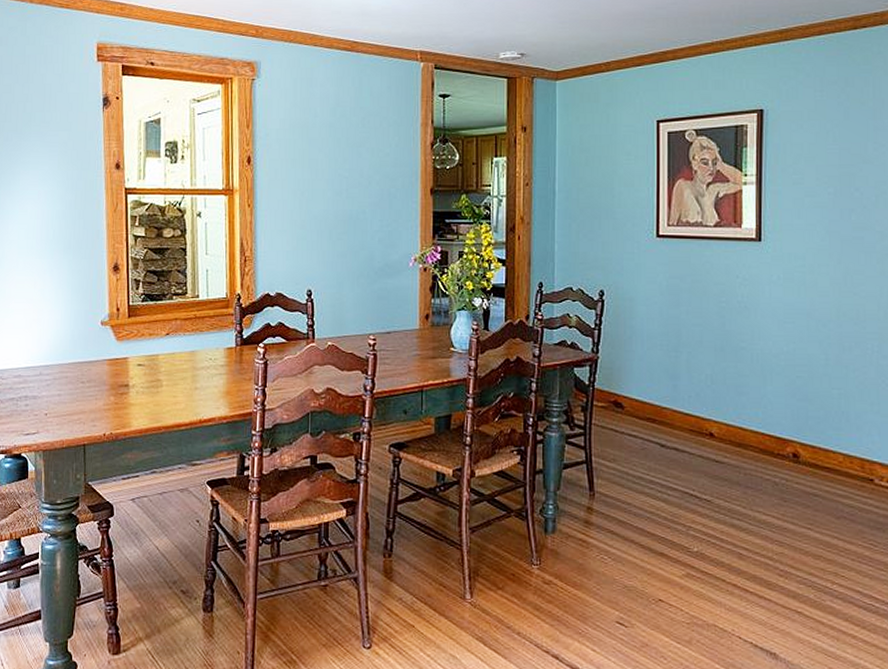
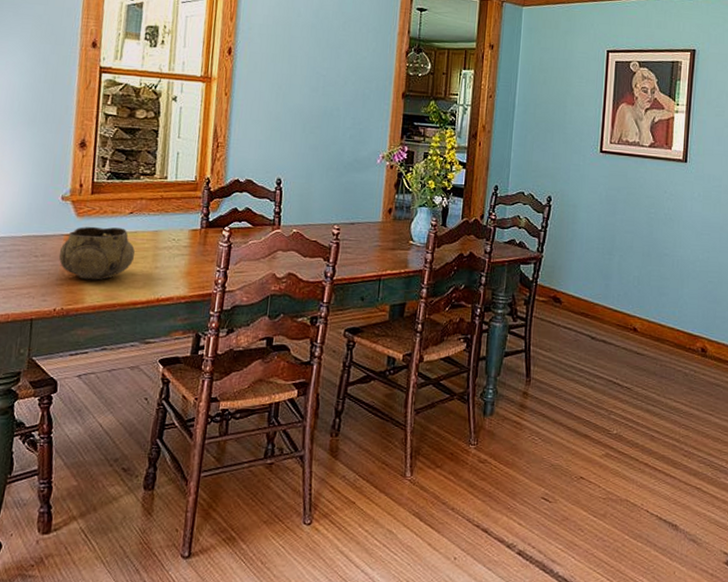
decorative bowl: none [103,350,174,404] -> present [59,226,135,280]

